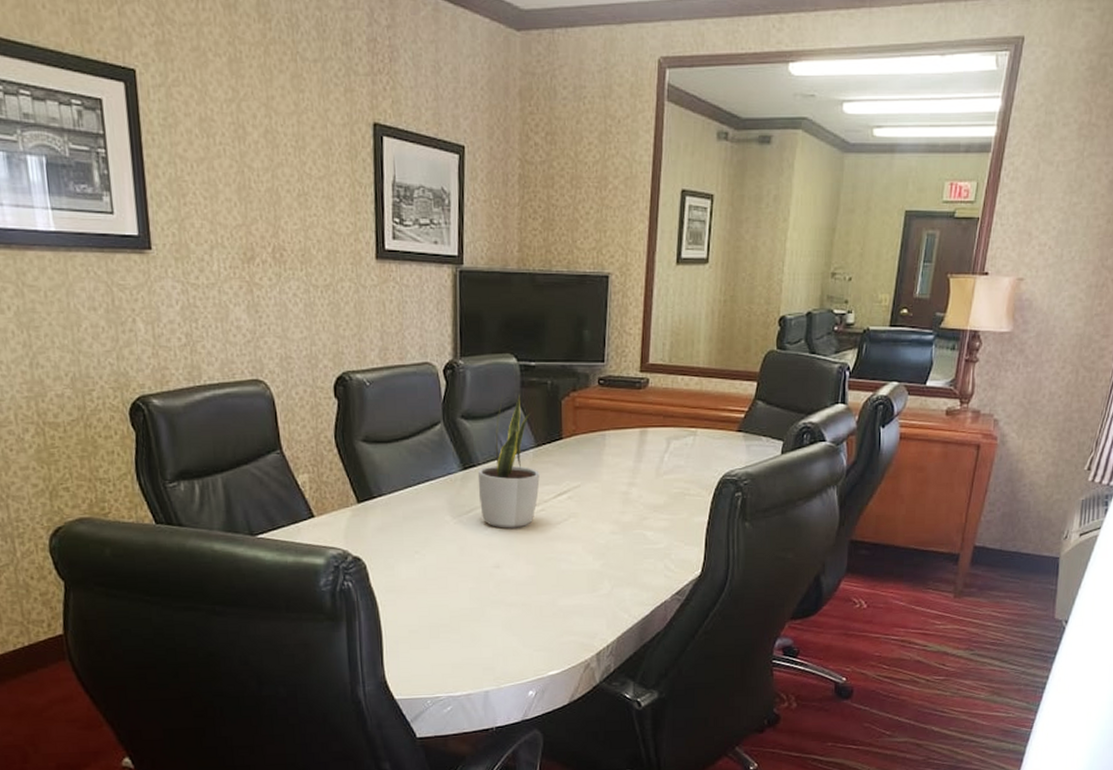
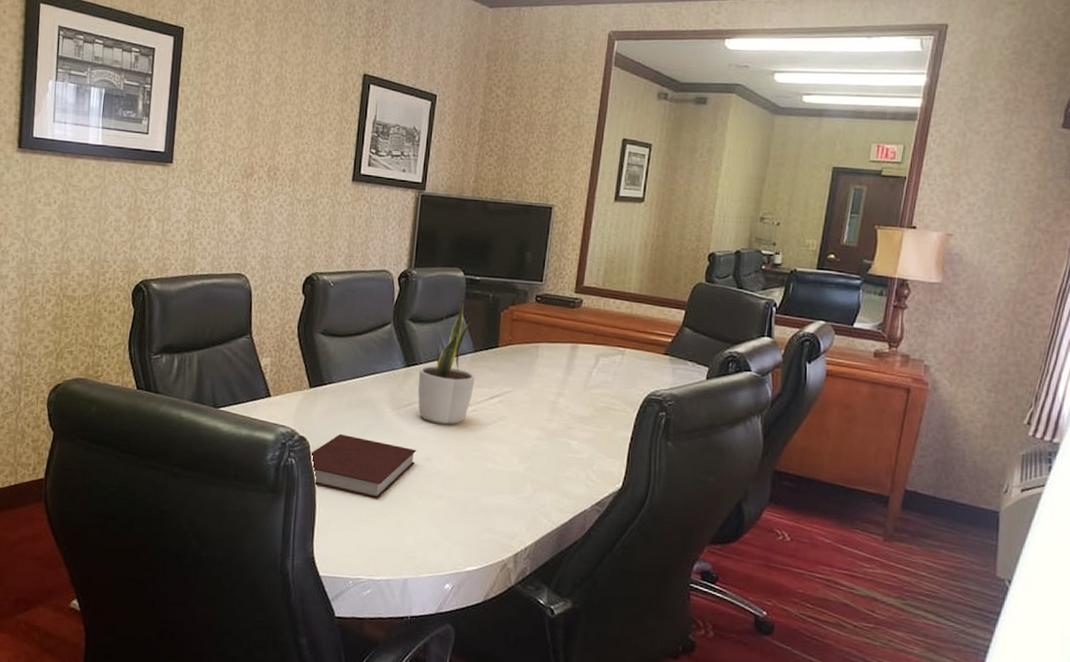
notebook: none [367,549,485,614] -> present [309,433,417,499]

